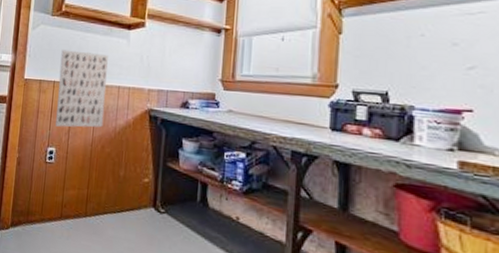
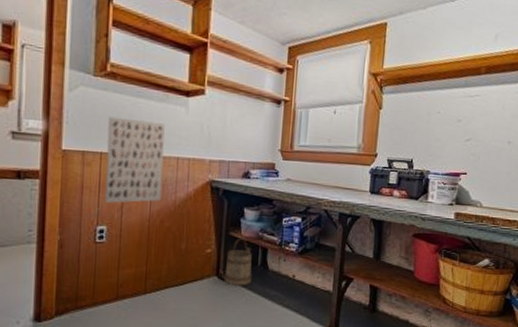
bucket: none [161,169,191,222] -> present [224,238,252,286]

